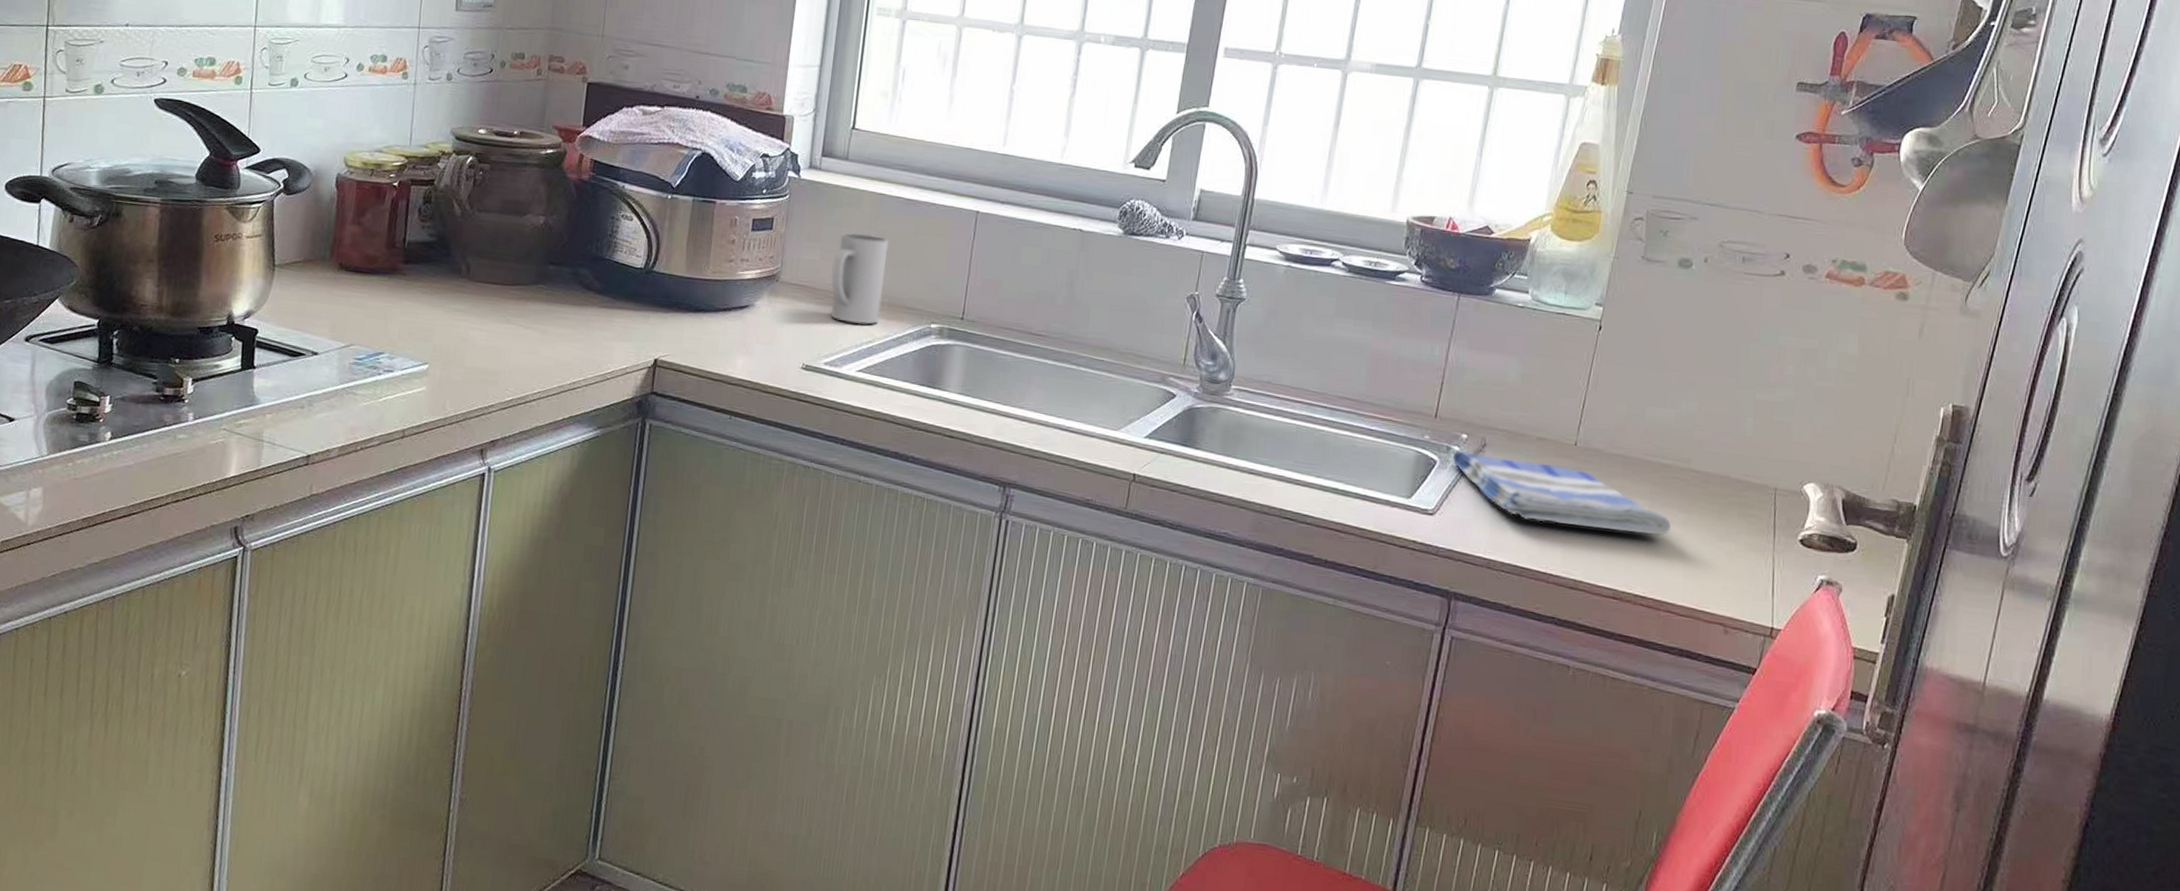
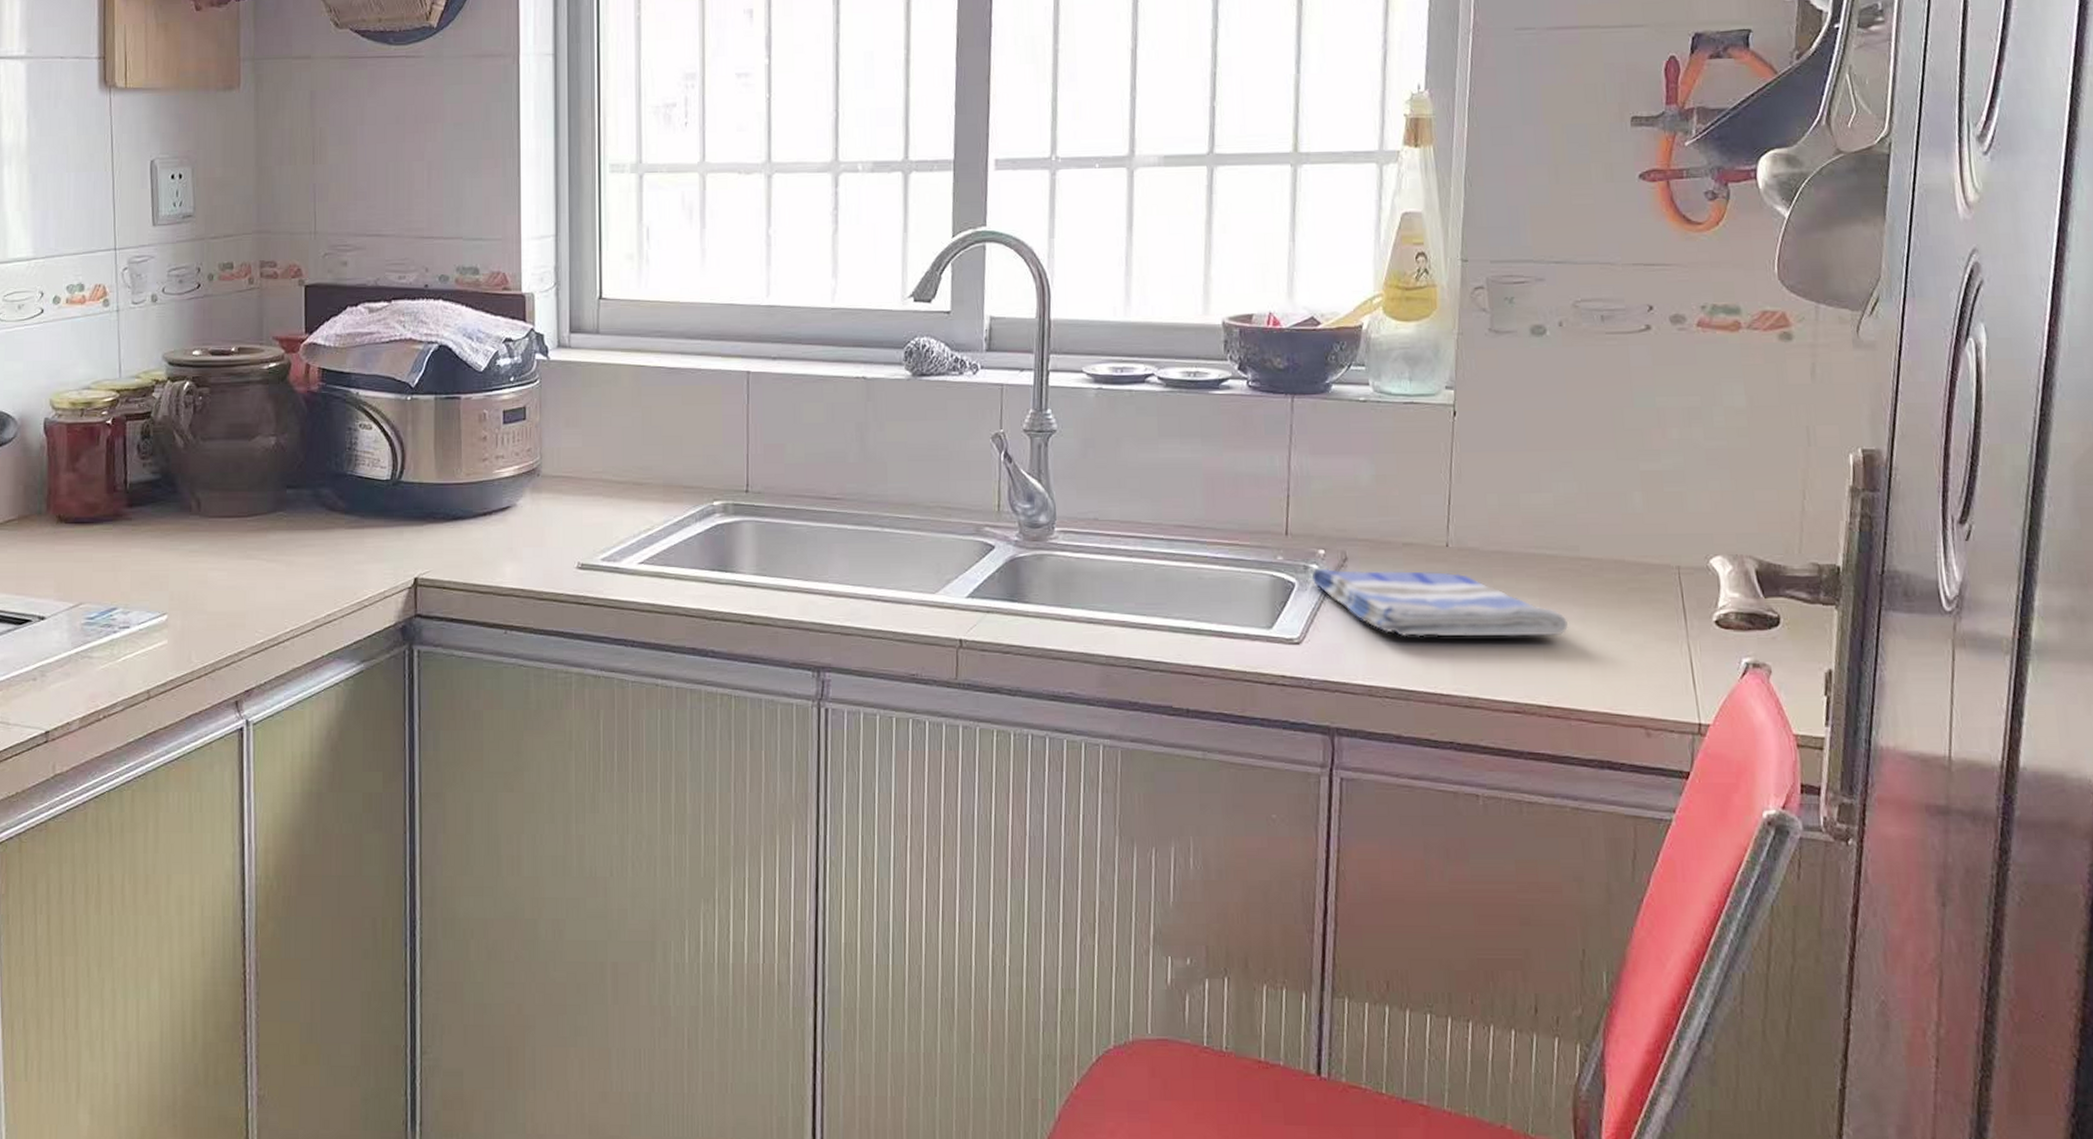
mug: present [831,233,889,325] -> none [597,411,656,511]

